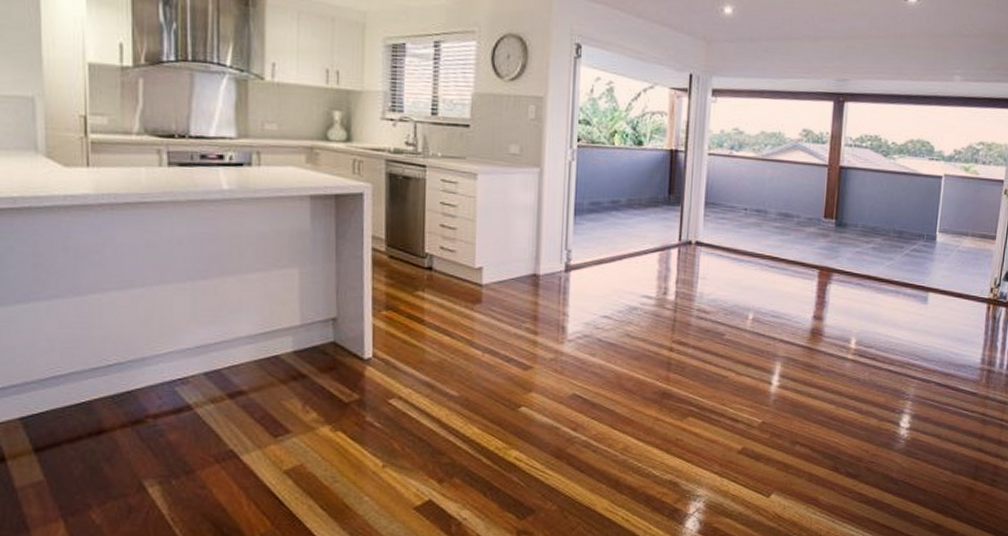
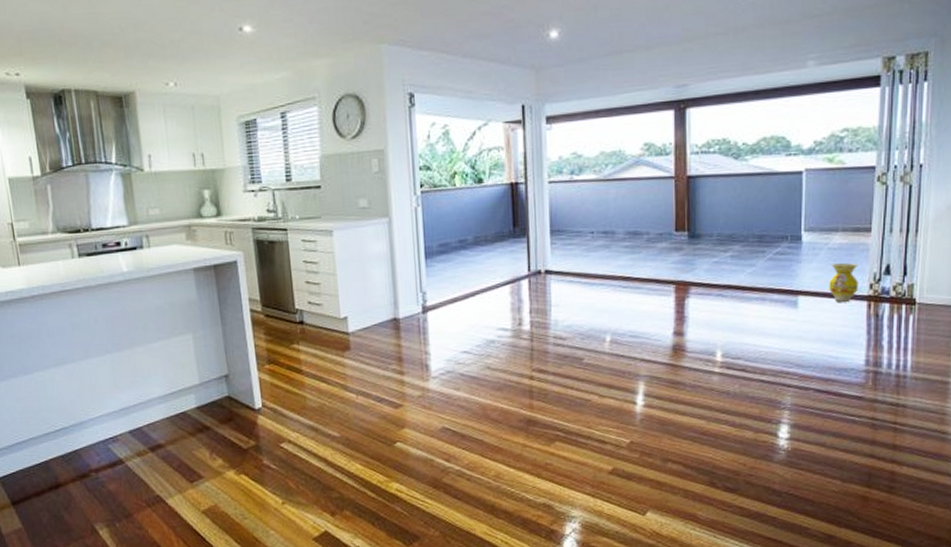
vase: none [956,265,982,304] -> present [829,262,858,303]

